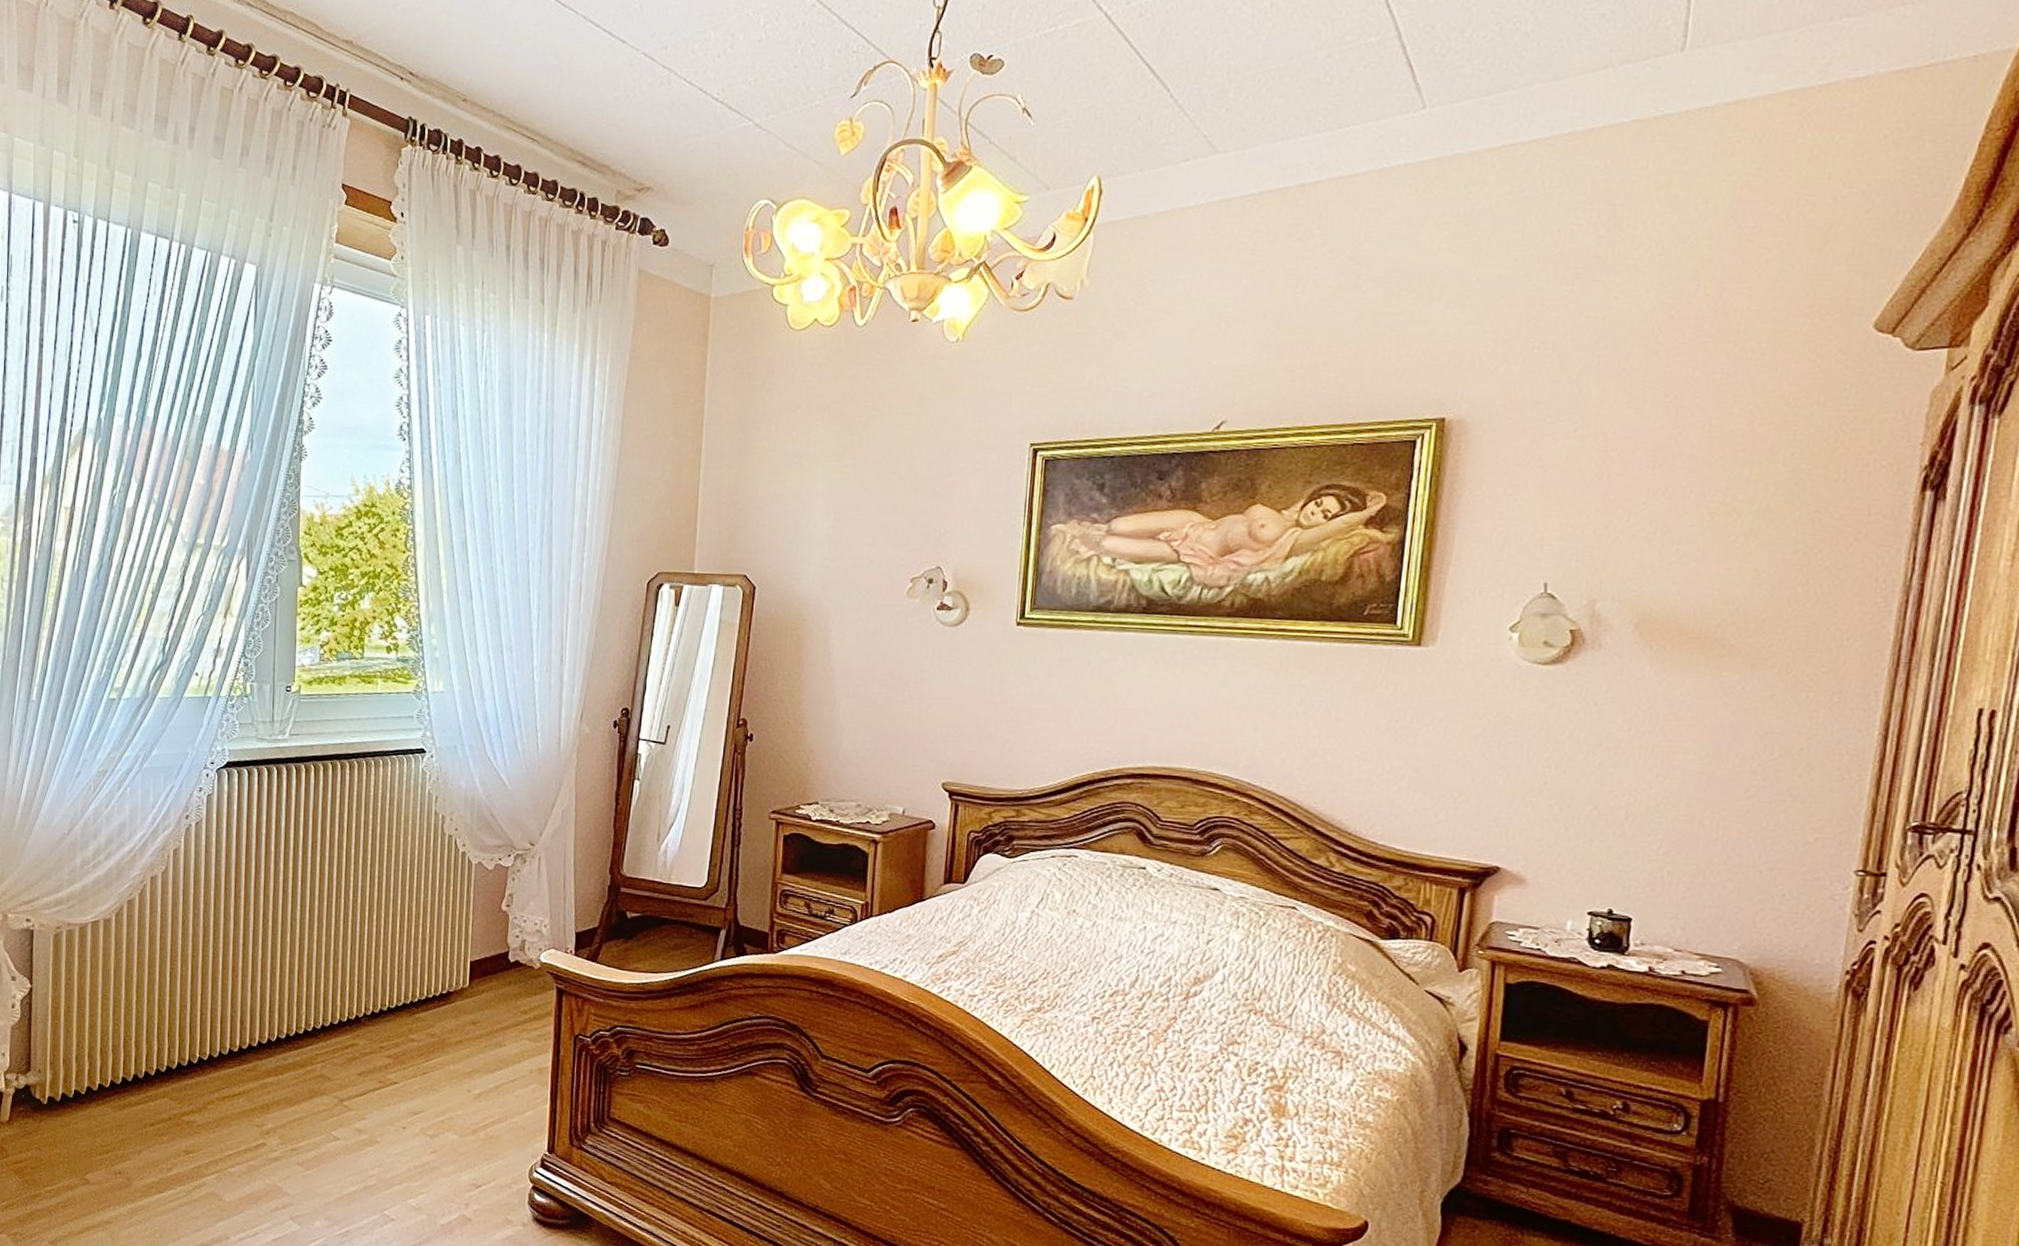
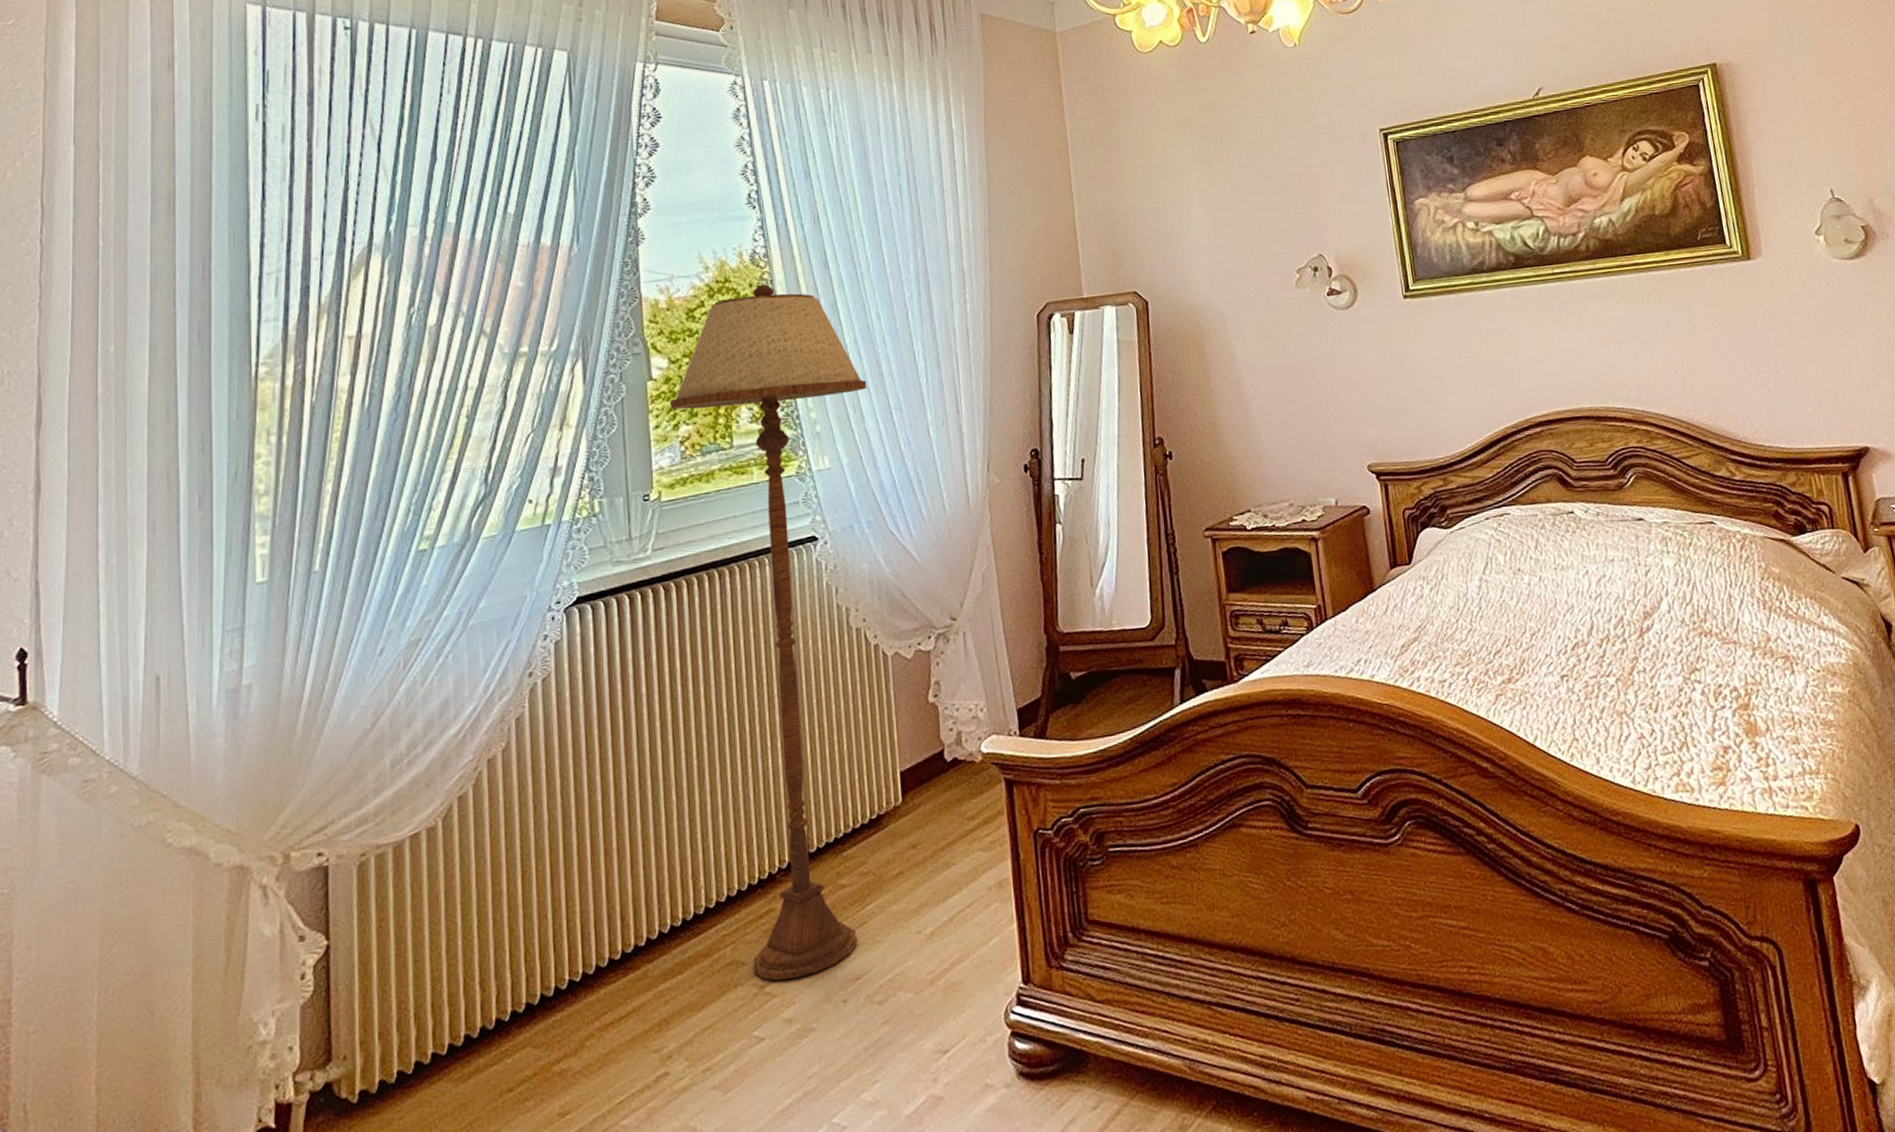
floor lamp: none [314,514,485,1101] -> present [669,284,867,981]

